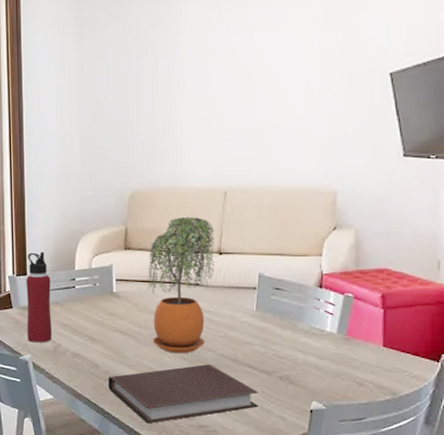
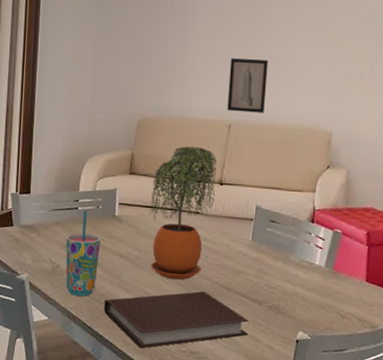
water bottle: present [26,251,52,343] -> none [26,171,54,263]
cup: none [65,289,100,374] -> present [65,210,101,296]
wall art: none [221,121,263,178] -> present [227,58,269,113]

